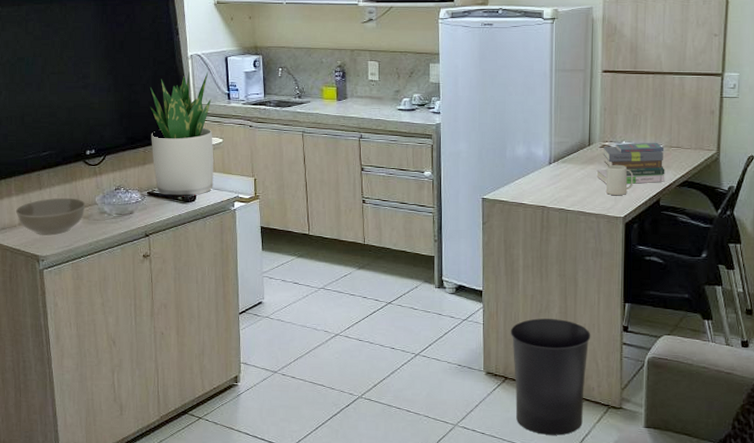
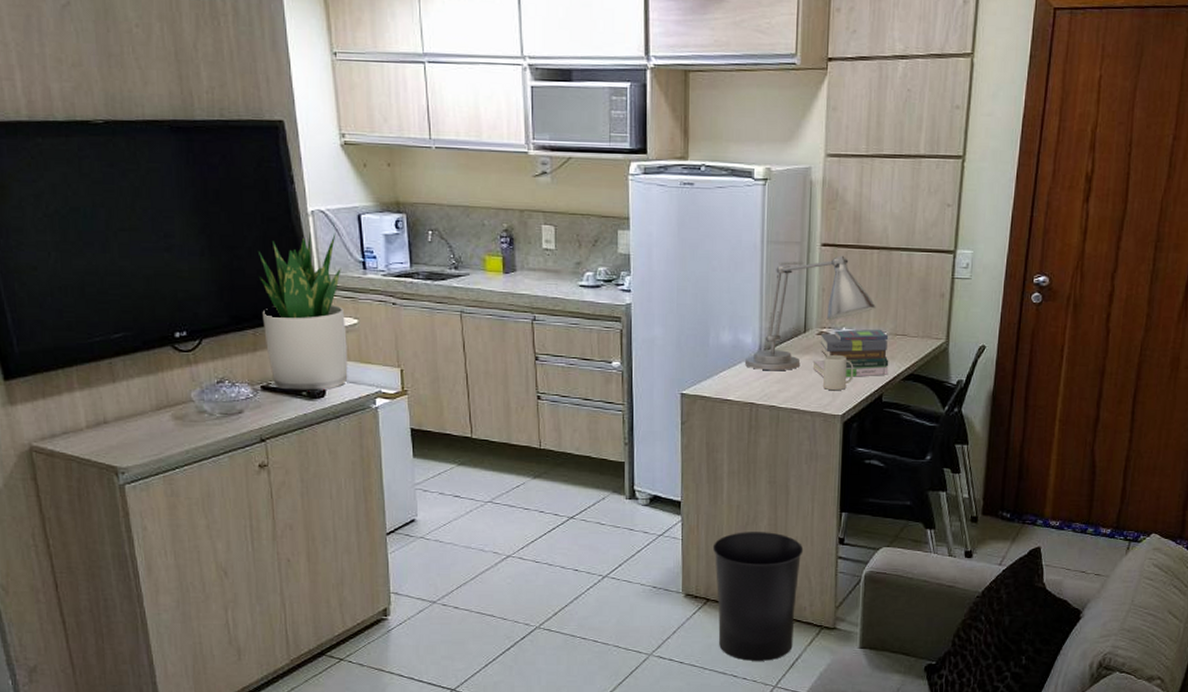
bowl: present [16,197,86,236] -> none [81,393,178,442]
desk lamp: none [538,80,652,178] -> present [745,255,876,370]

